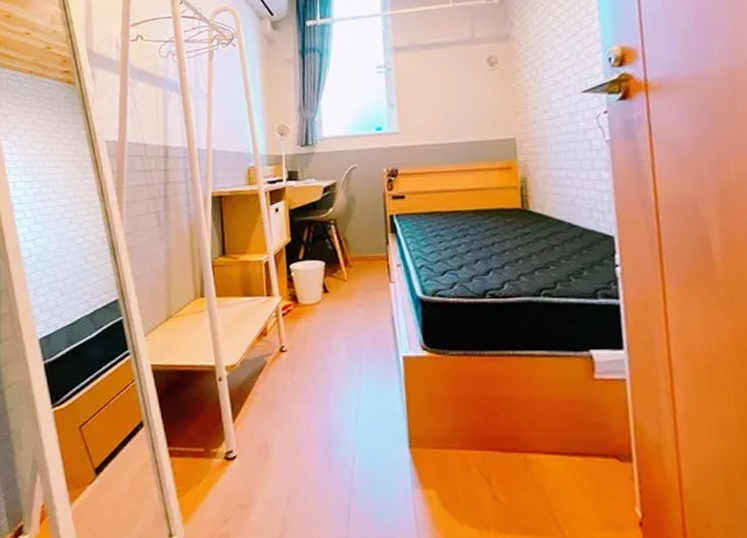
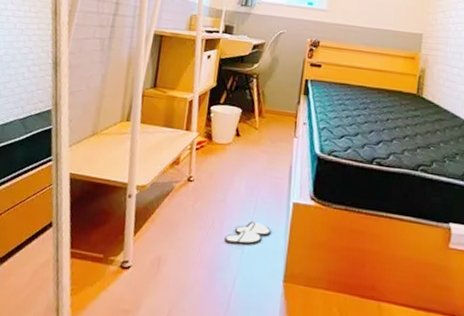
slippers: none [333,384,385,414] -> present [224,220,271,245]

